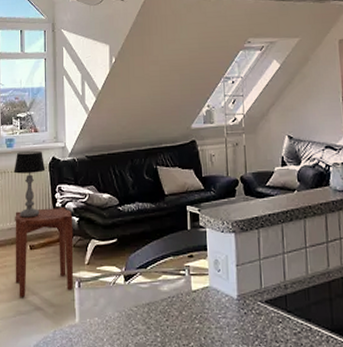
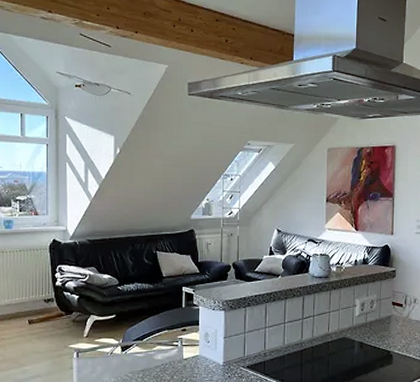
table lamp: present [14,150,46,218] -> none [12,232,46,295]
side table: present [15,208,74,297] -> none [13,286,73,366]

